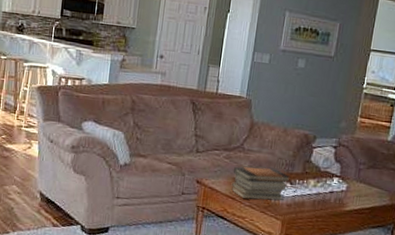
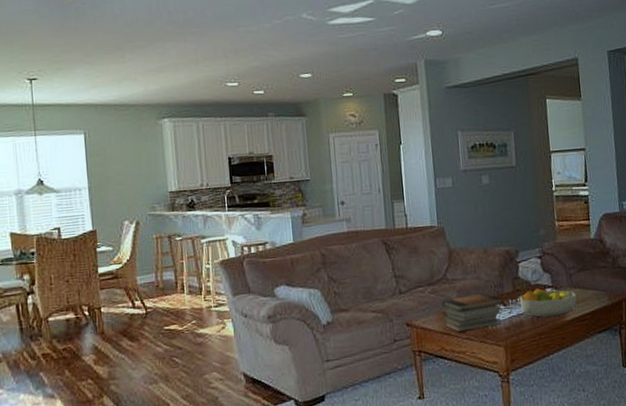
fruit bowl: none [306,175,360,205] -> present [519,288,577,318]

